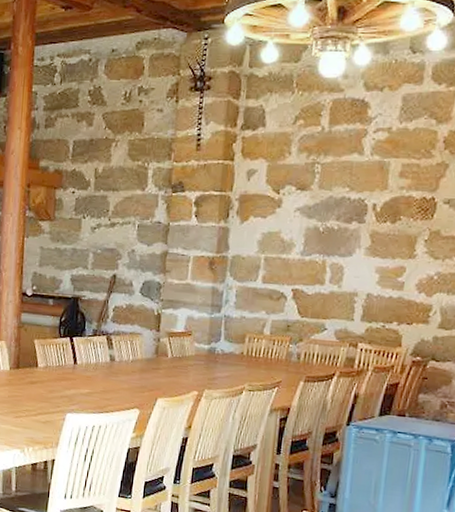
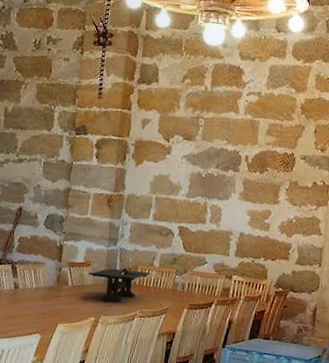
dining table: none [190,326,260,375] -> present [89,258,151,303]

